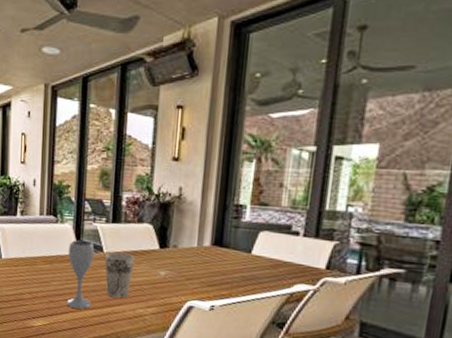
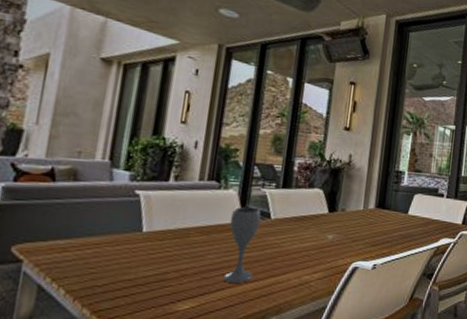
cup: present [105,251,135,298] -> none [270,217,304,266]

